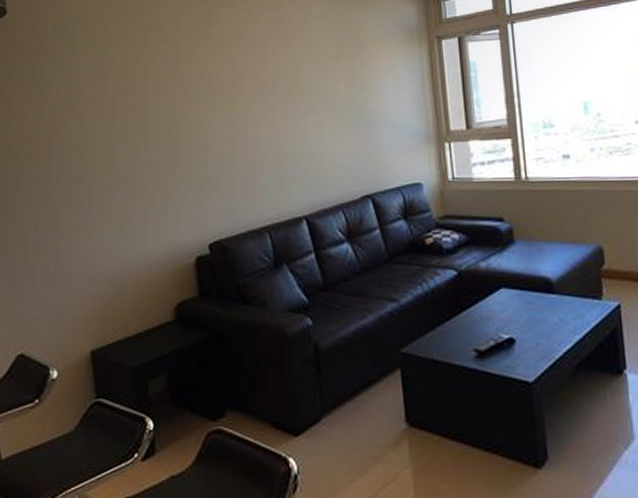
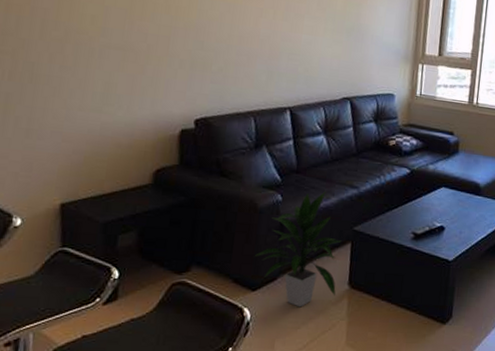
indoor plant: none [292,308,392,454] -> present [255,191,342,308]

